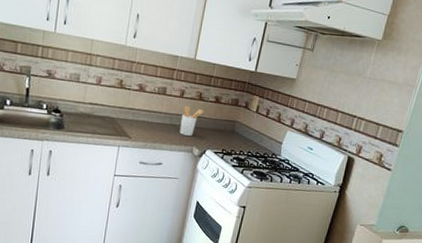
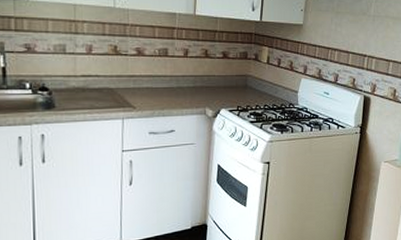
utensil holder: present [179,105,204,136] -> none [188,65,213,97]

